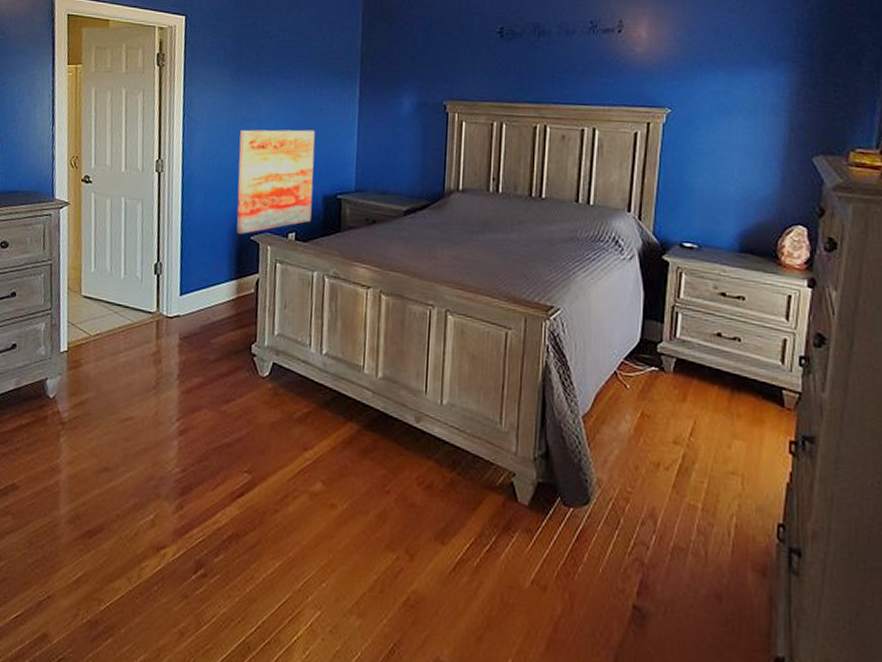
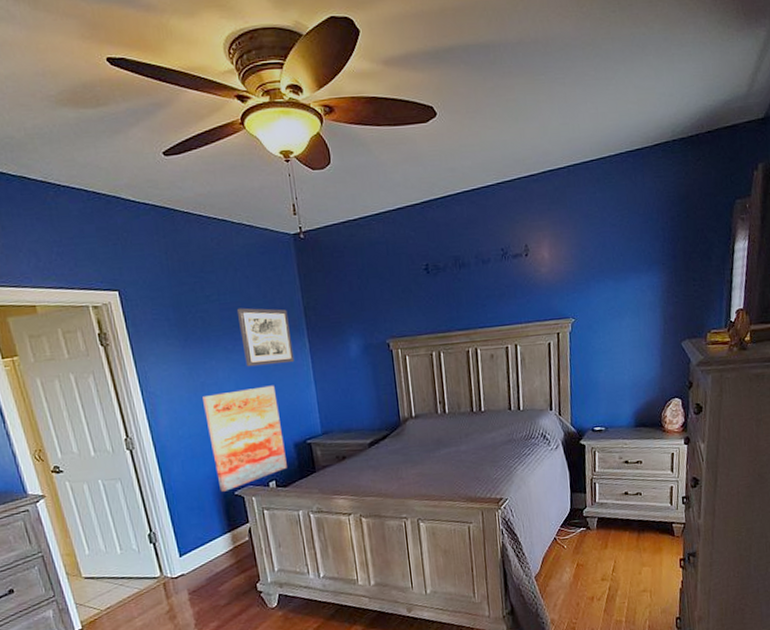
wall art: none [290,47,344,110] -> present [237,308,295,367]

